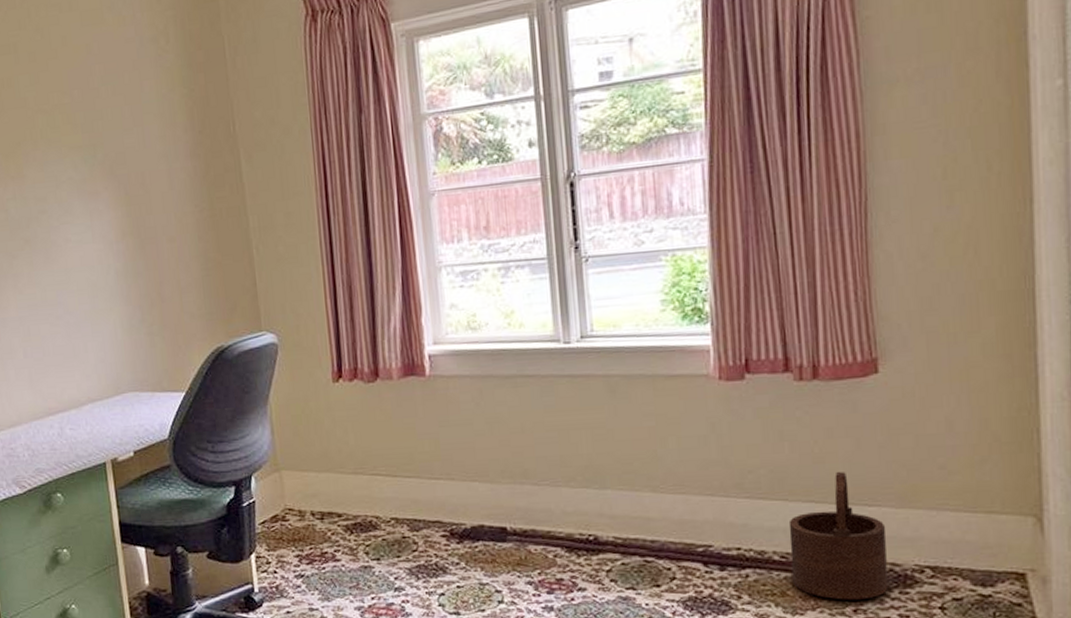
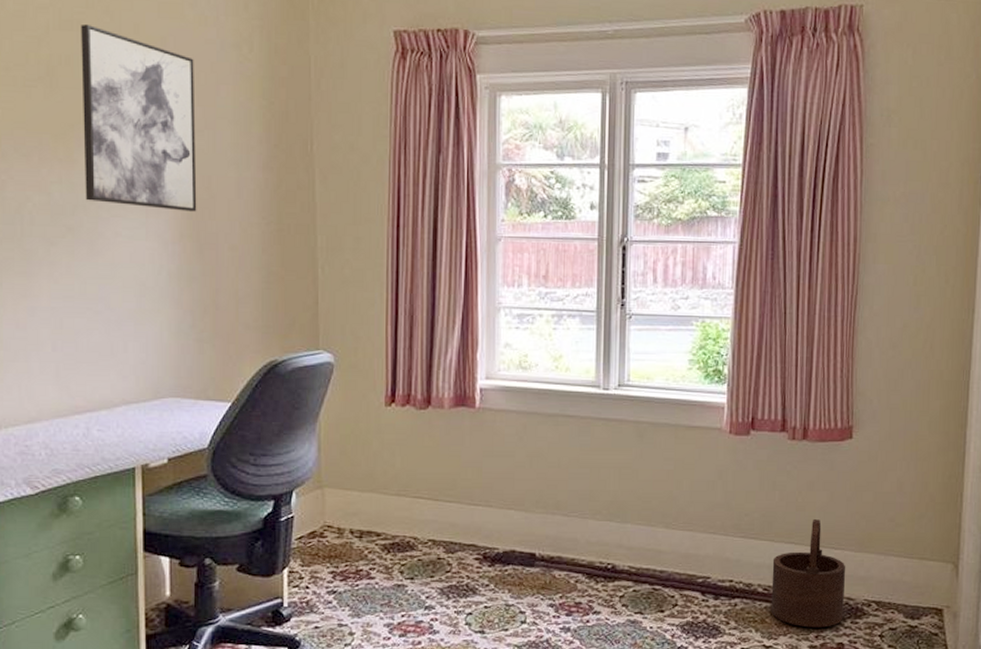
wall art: none [17,45,135,213] -> present [81,23,197,212]

